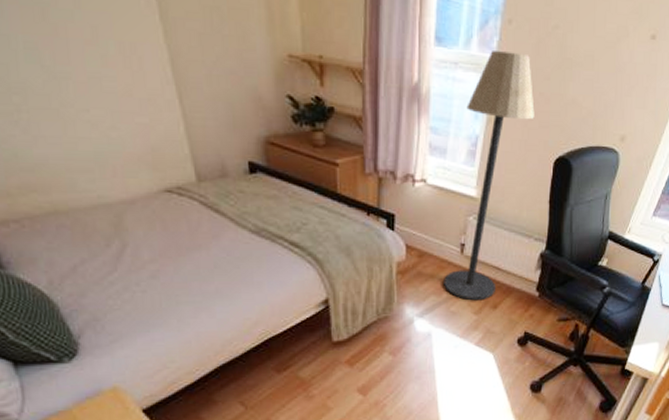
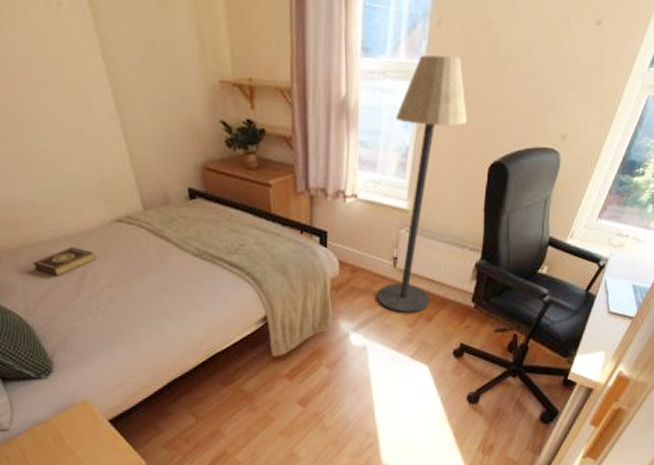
book: none [61,216,139,247] -> present [32,247,96,276]

